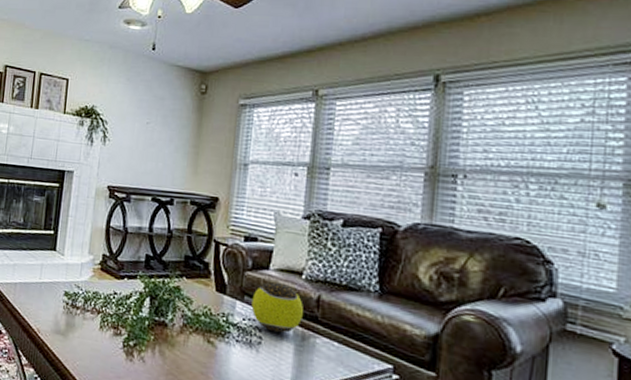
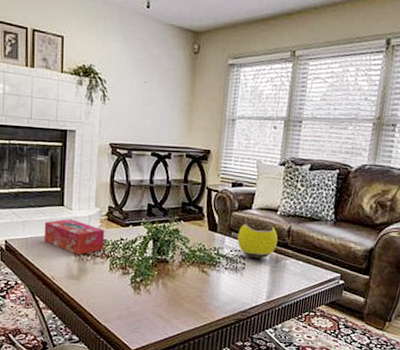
tissue box: none [32,265,98,308] -> present [44,219,105,255]

